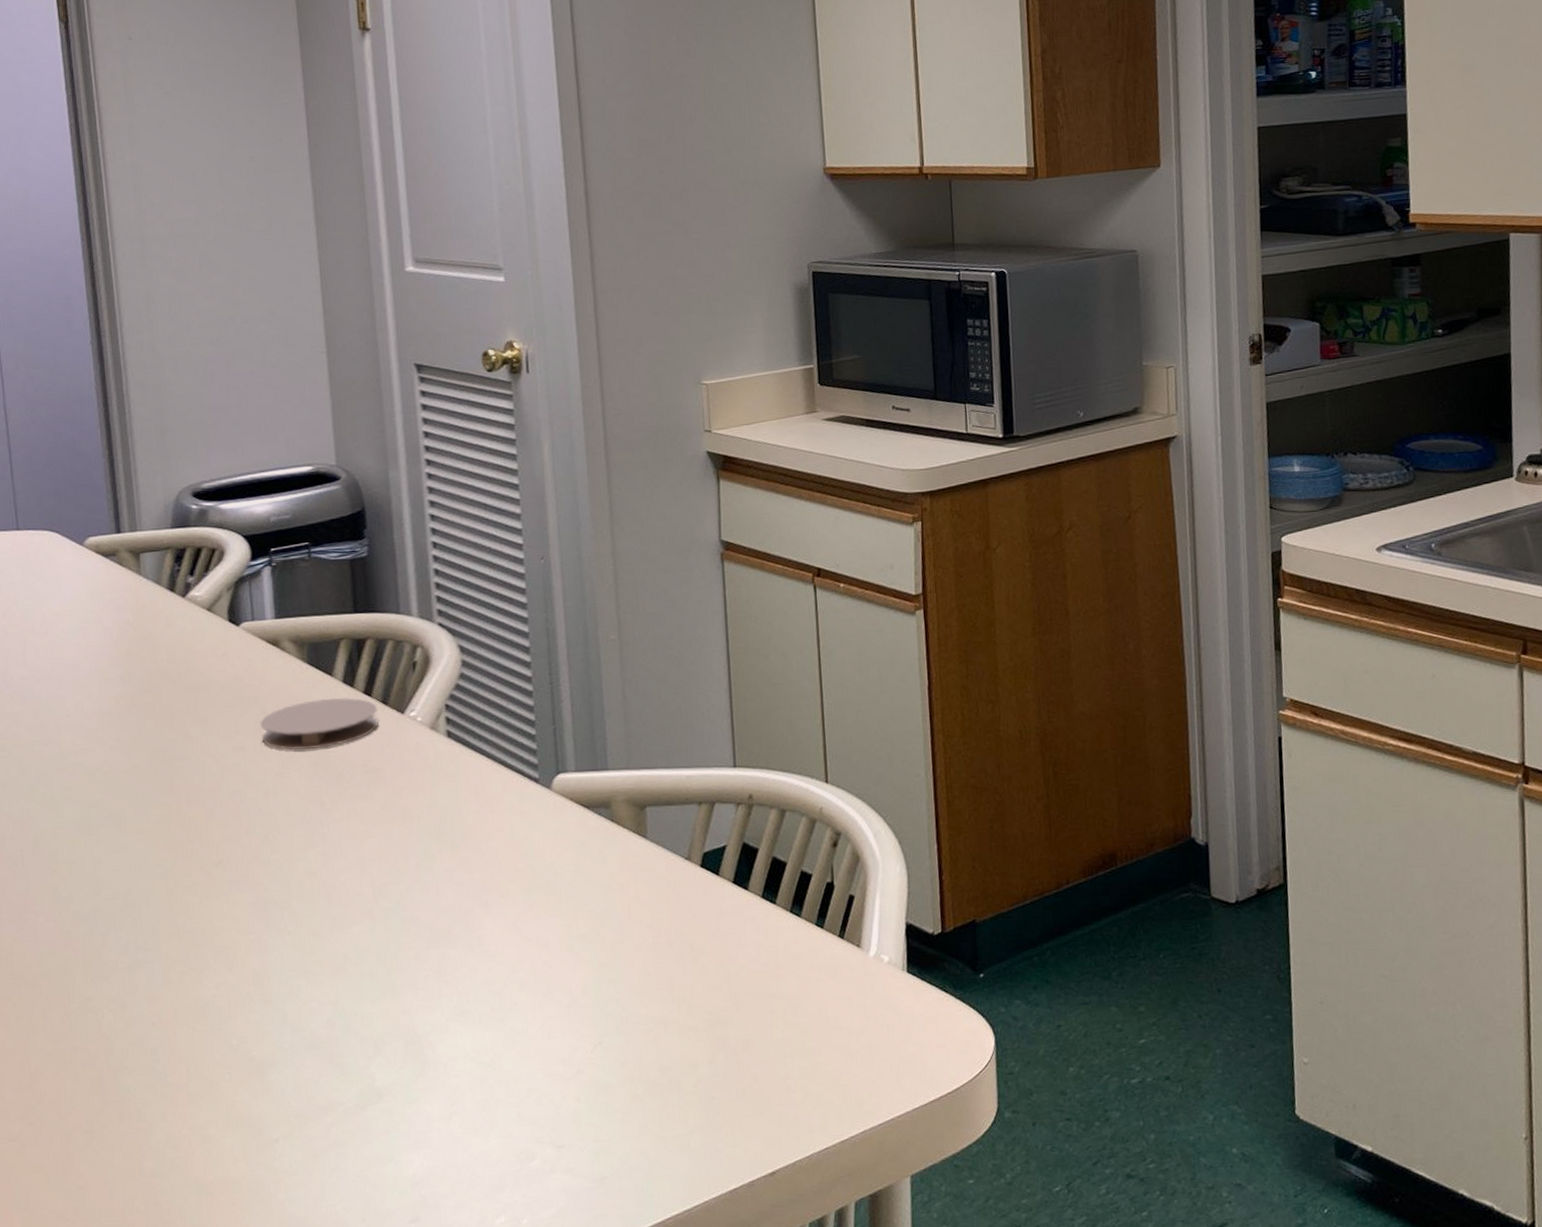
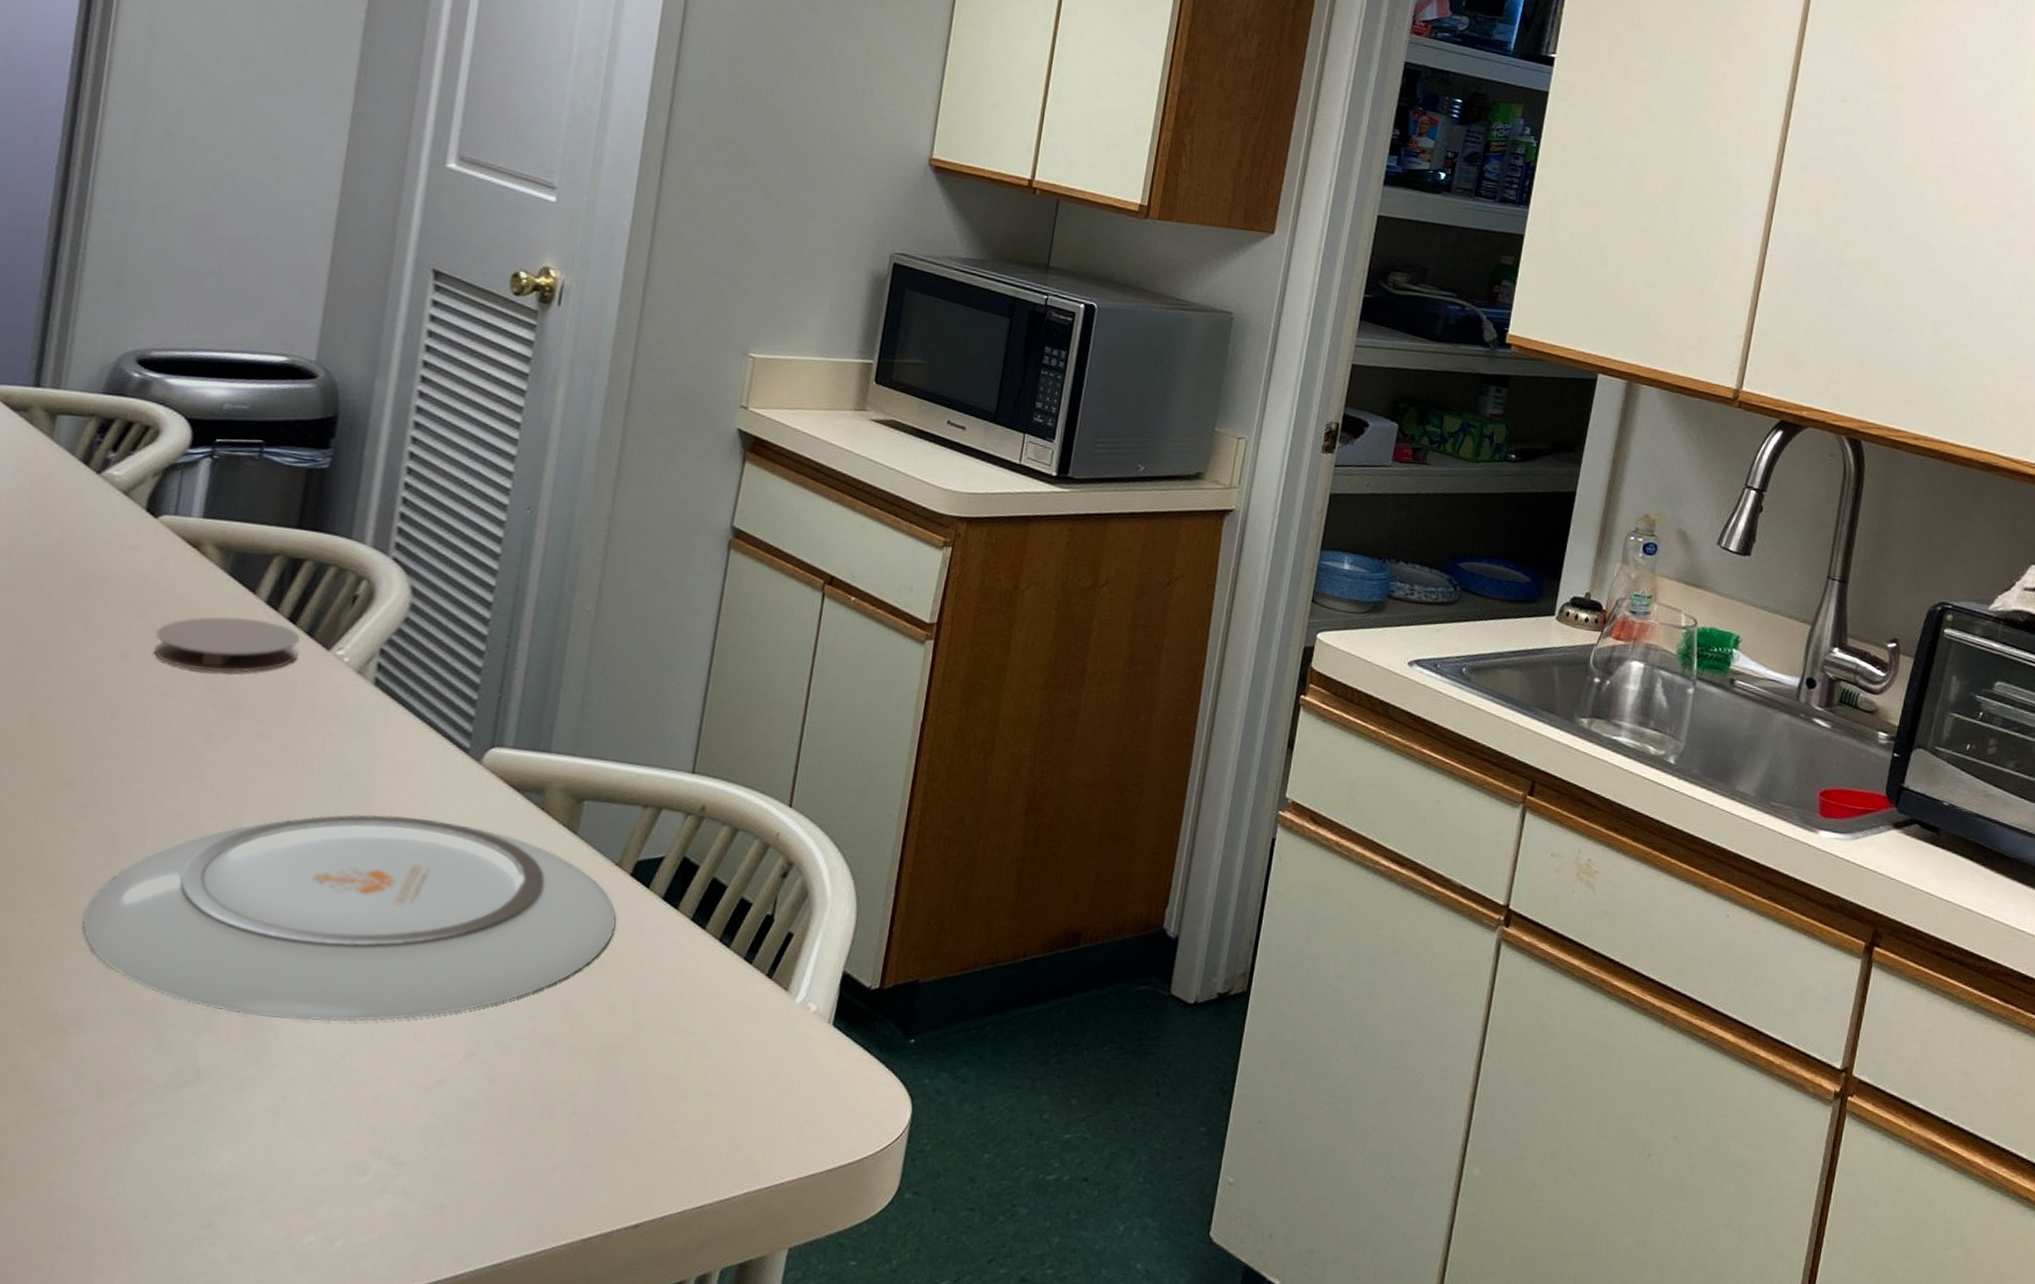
plate: none [256,845,697,1037] -> present [82,814,617,1022]

